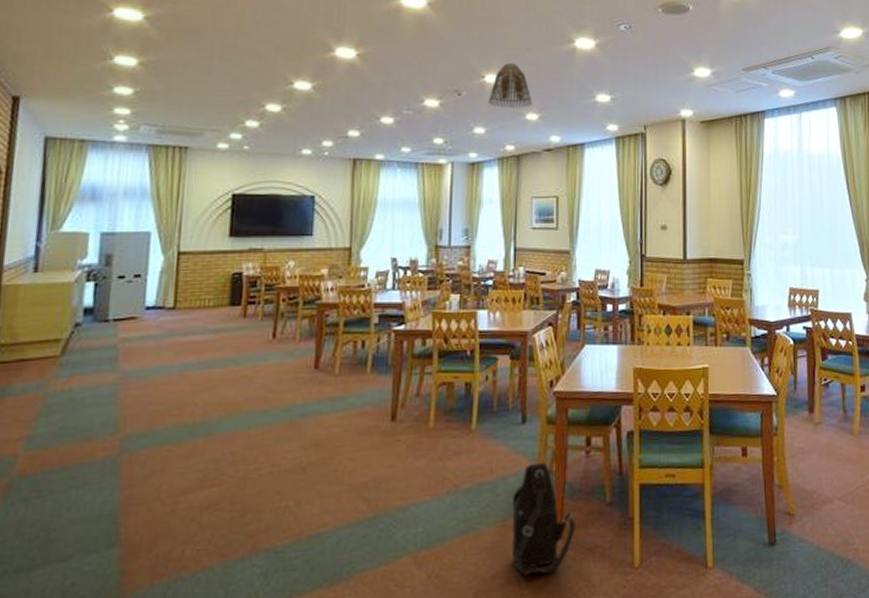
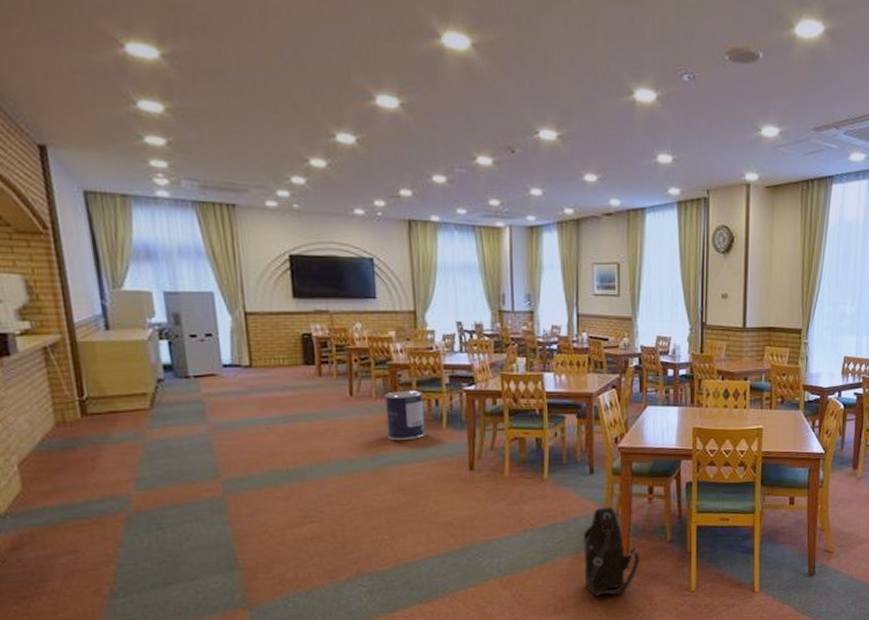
paint can: none [307,331,349,388] -> present [385,390,426,441]
lamp shade: present [488,63,532,109] -> none [543,117,590,169]

